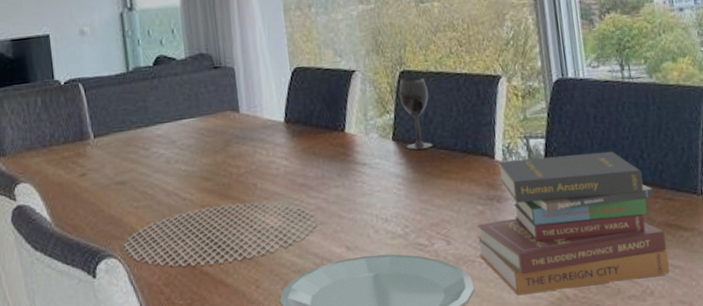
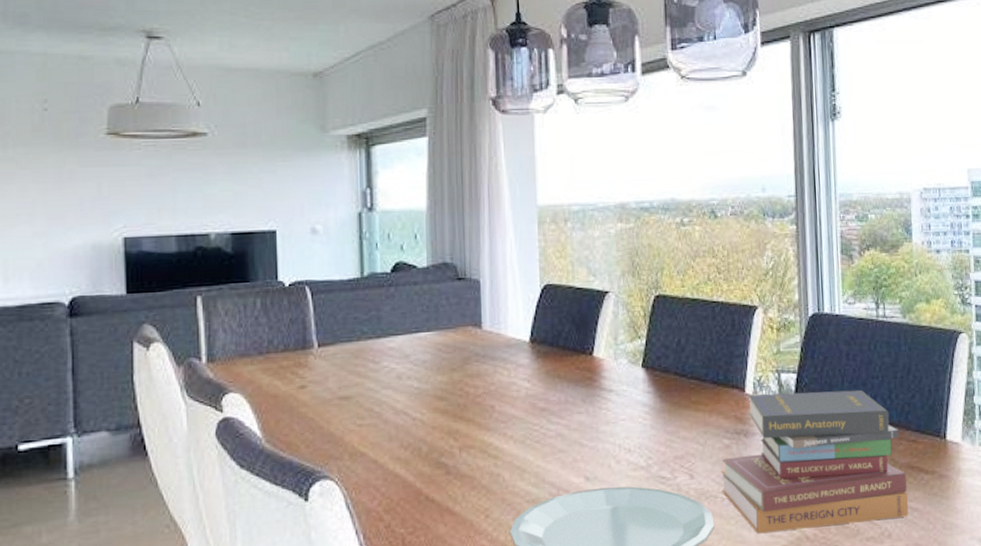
place mat: present [123,202,317,267] -> none [342,425,556,493]
wine glass: present [399,76,433,150] -> none [652,302,684,378]

